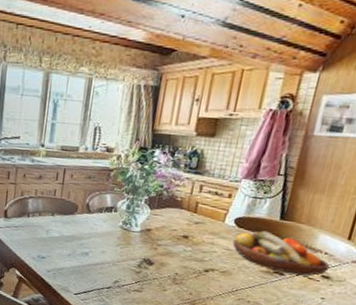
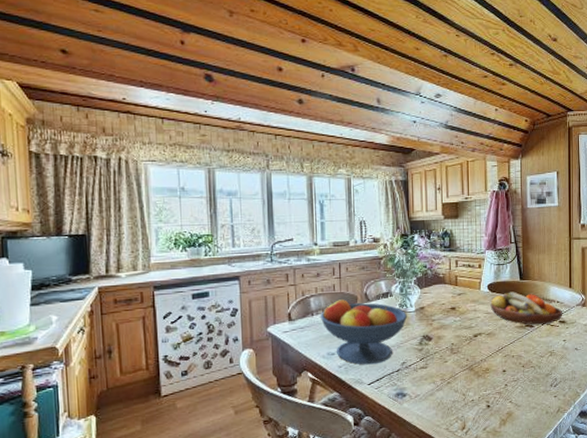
fruit bowl: none [35,205,131,277] -> present [320,299,408,365]

